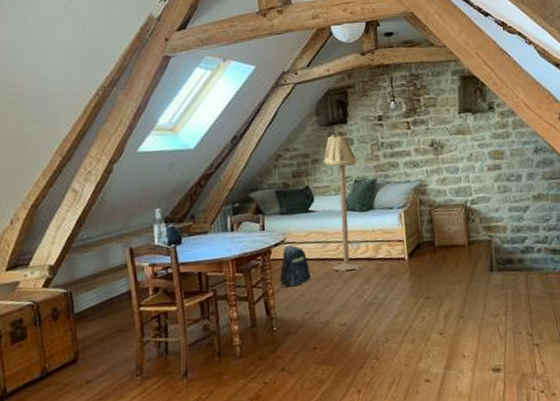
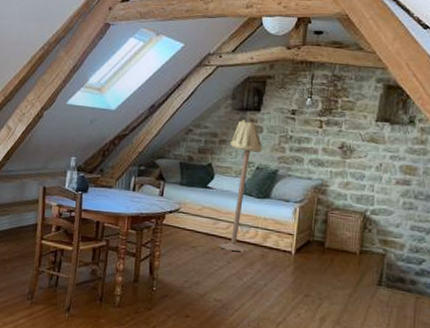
backpack: present [279,245,311,288] -> none [167,214,198,255]

